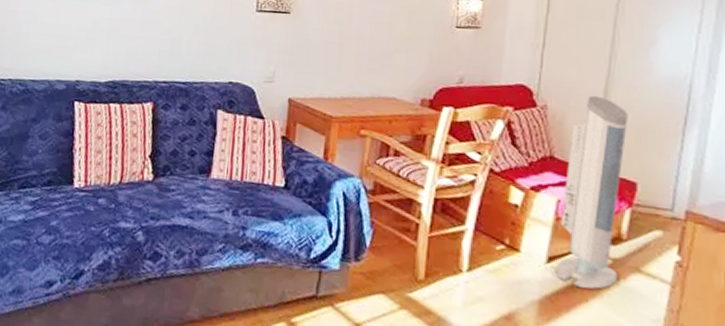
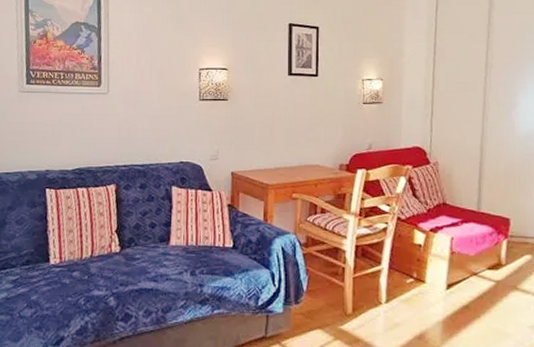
air purifier: present [556,95,628,289] -> none [454,151,500,308]

